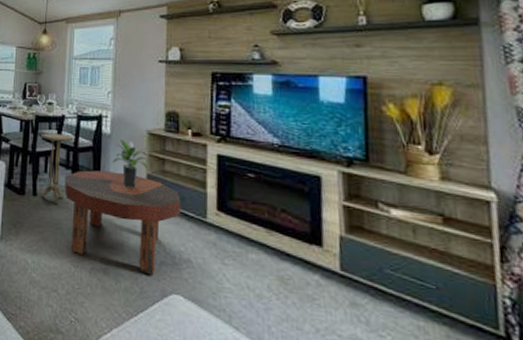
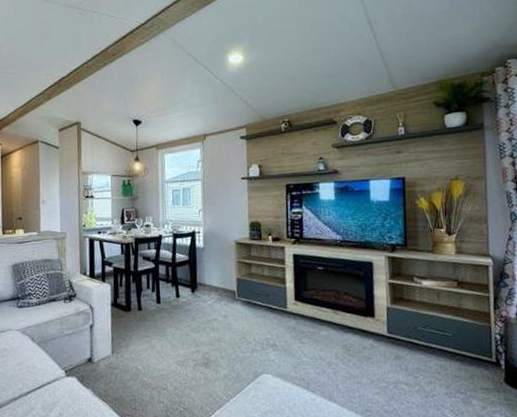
side table: present [40,133,74,204] -> none [141,252,172,315]
coffee table: present [64,170,181,275] -> none [166,280,267,362]
potted plant: present [112,138,150,189] -> none [207,250,239,292]

